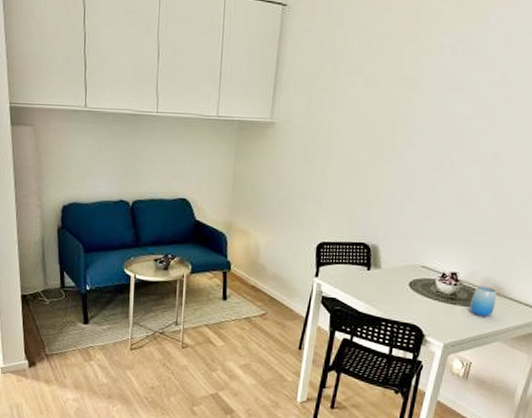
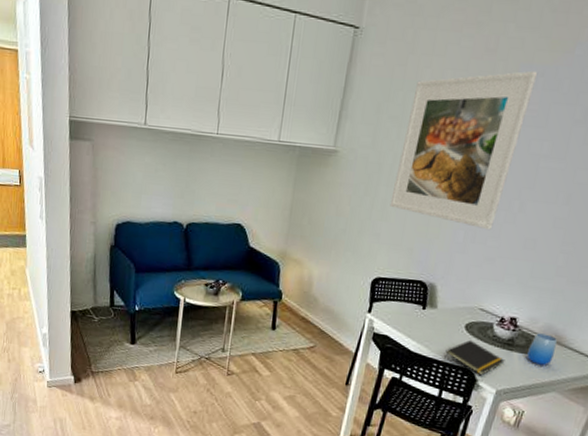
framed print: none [328,38,458,189] -> present [389,70,538,229]
notepad: none [392,296,450,330] -> present [444,339,505,375]

